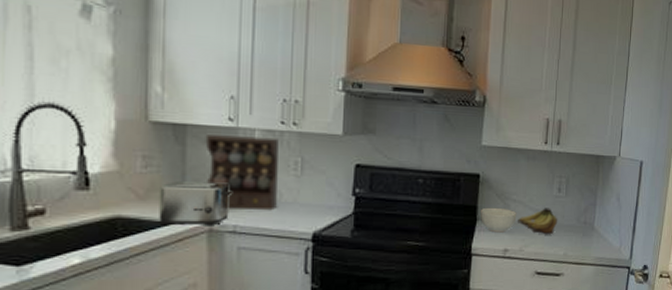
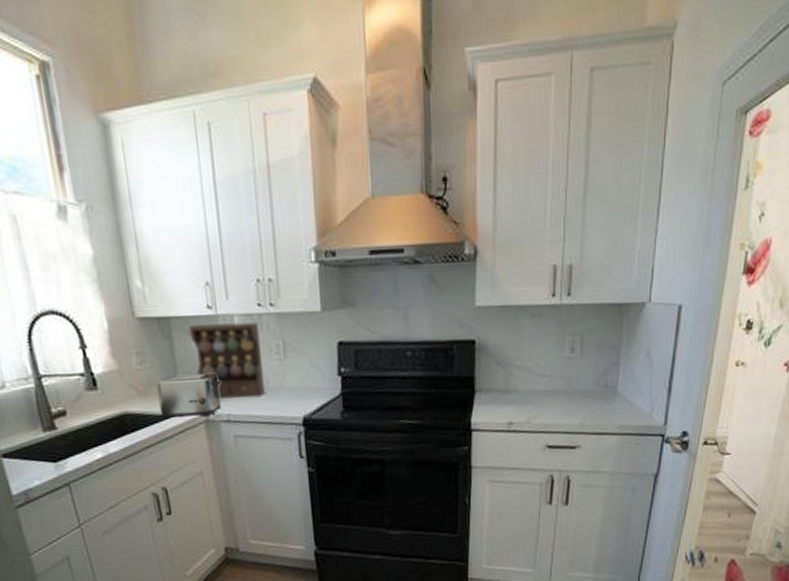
bowl: present [480,207,517,233] -> none [478,376,521,405]
fruit: present [517,208,558,235] -> none [521,372,572,404]

